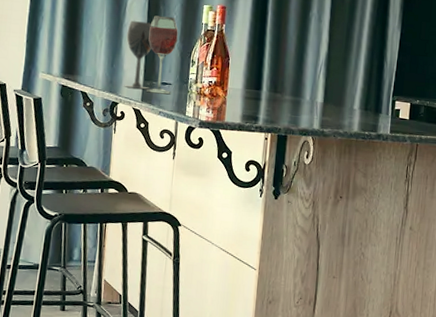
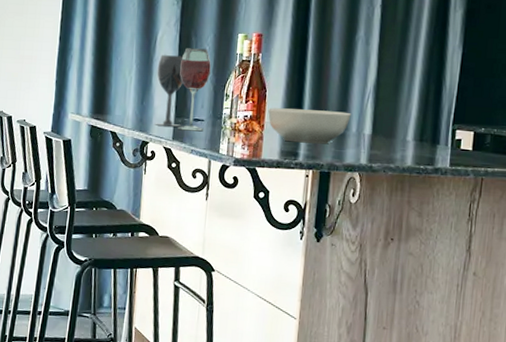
bowl: none [230,75,306,110] -> present [267,107,351,144]

